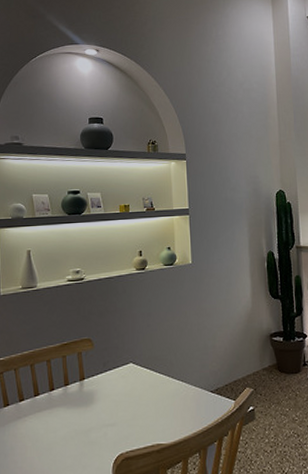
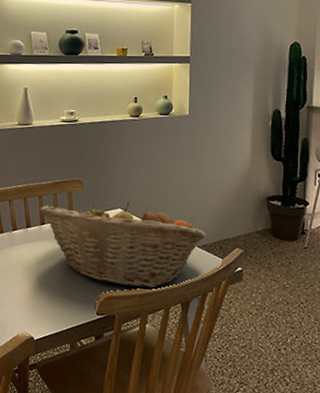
fruit basket: none [47,356,217,444] -> present [39,202,206,288]

